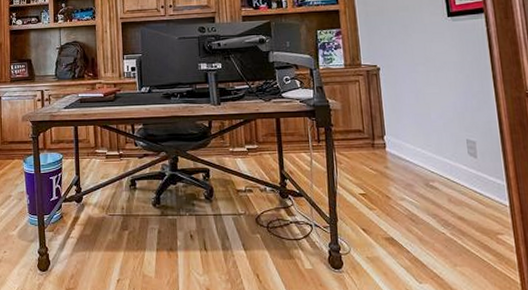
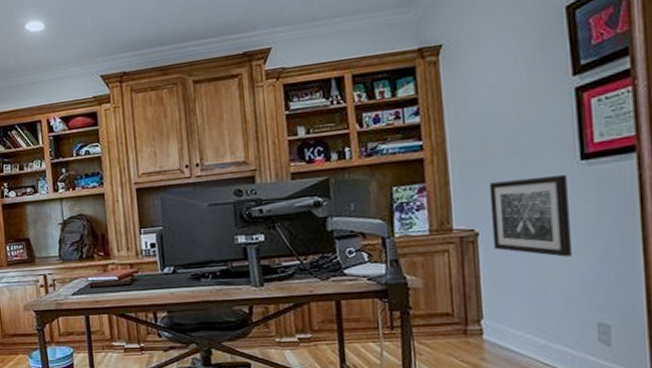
wall art: none [385,26,447,88] -> present [489,174,573,257]

